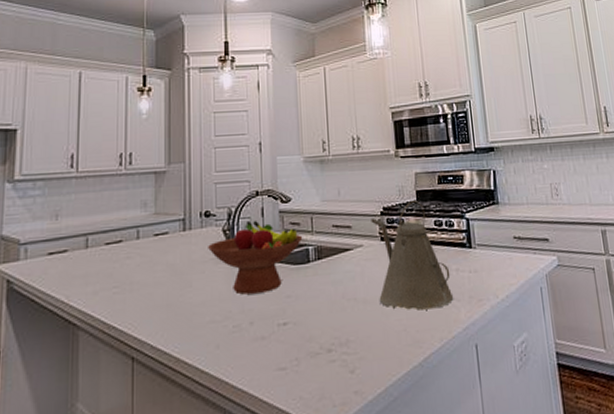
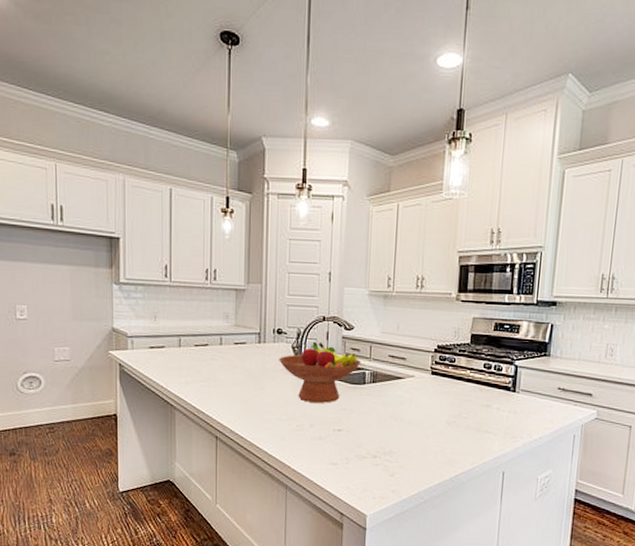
kettle: present [370,201,454,311] -> none [423,343,491,438]

